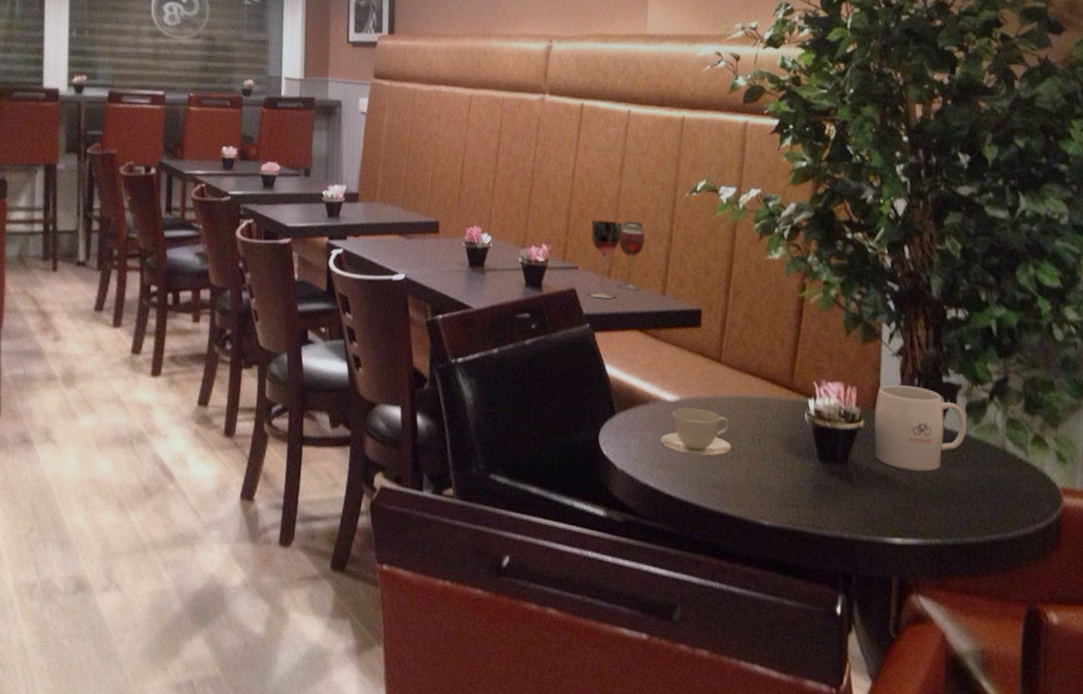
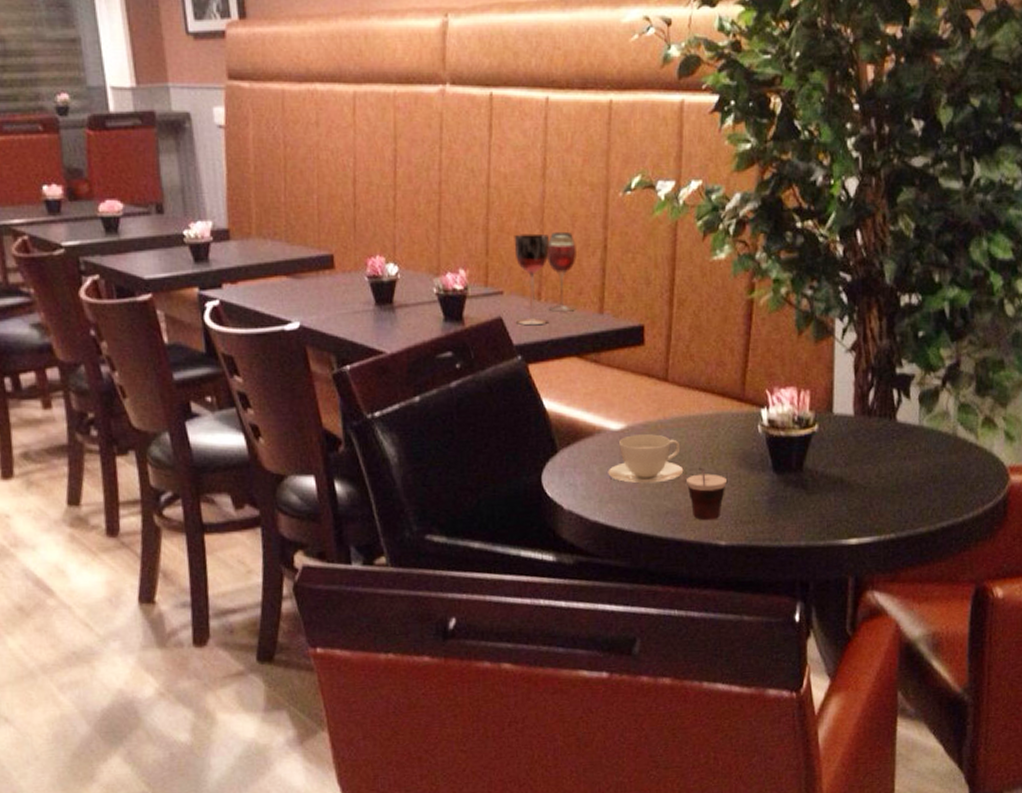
cup: none [734,446,772,499] -> present [687,467,727,521]
mug: present [874,384,967,472] -> none [829,382,920,469]

